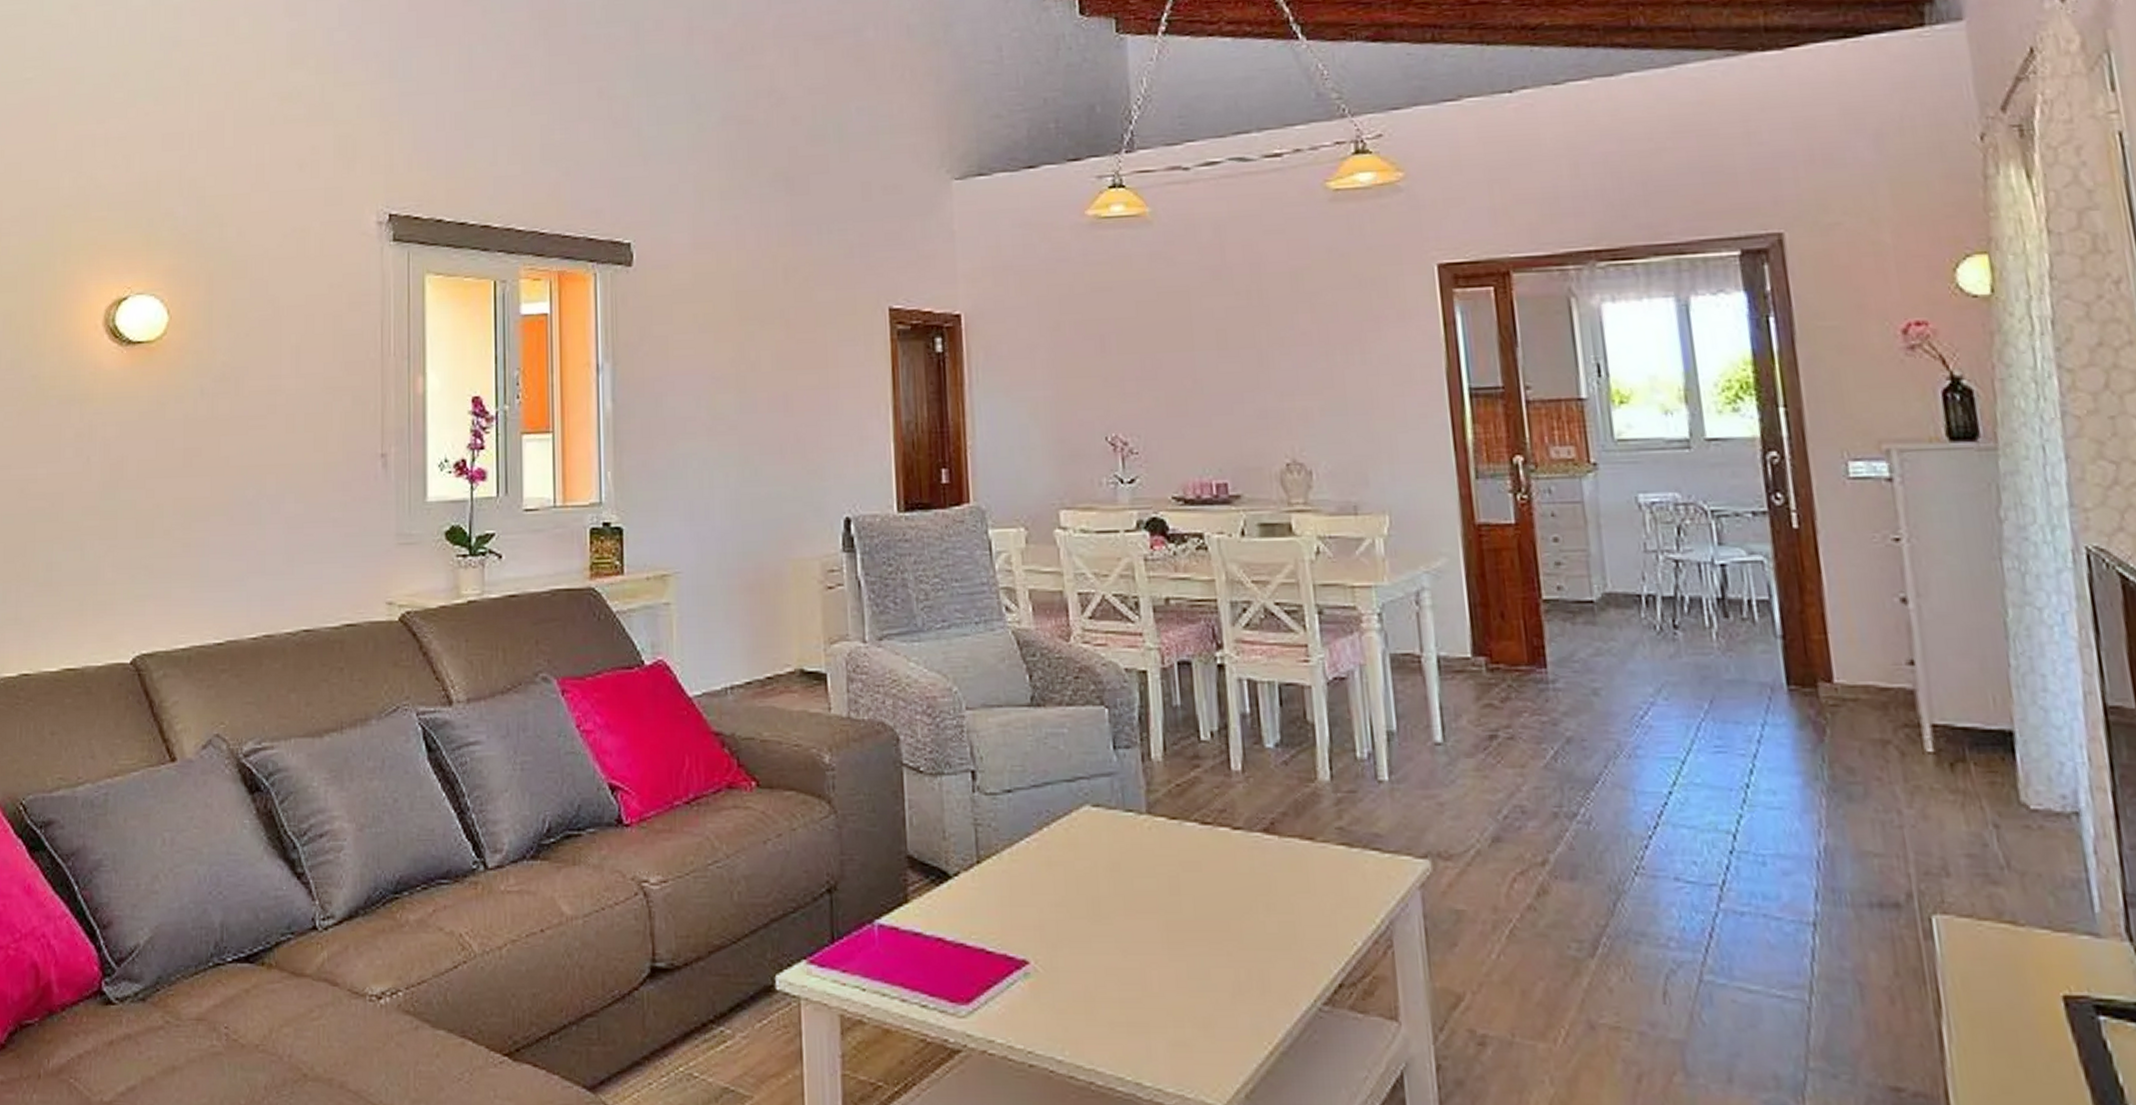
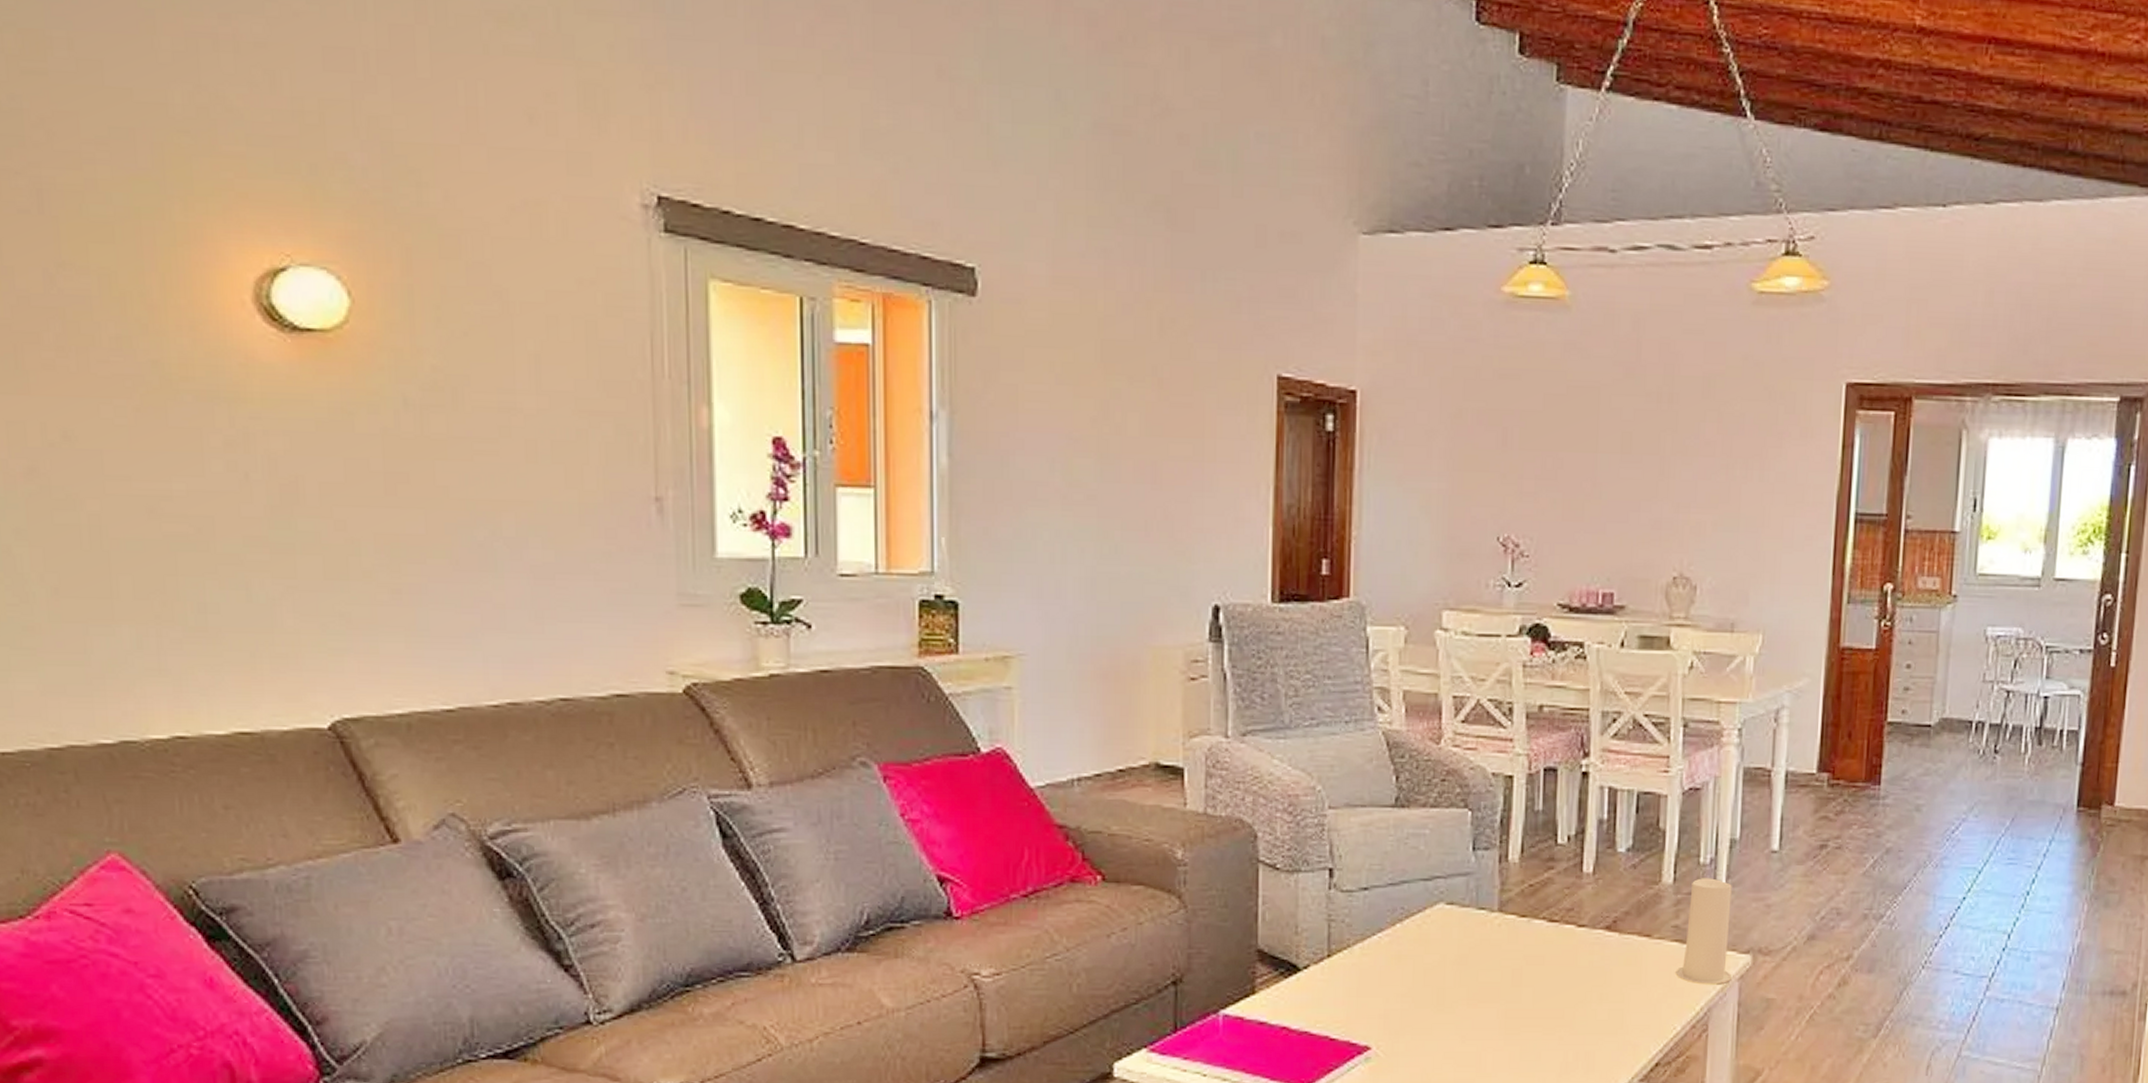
candle: none [1347,774,1411,894] -> present [1675,878,1732,985]

